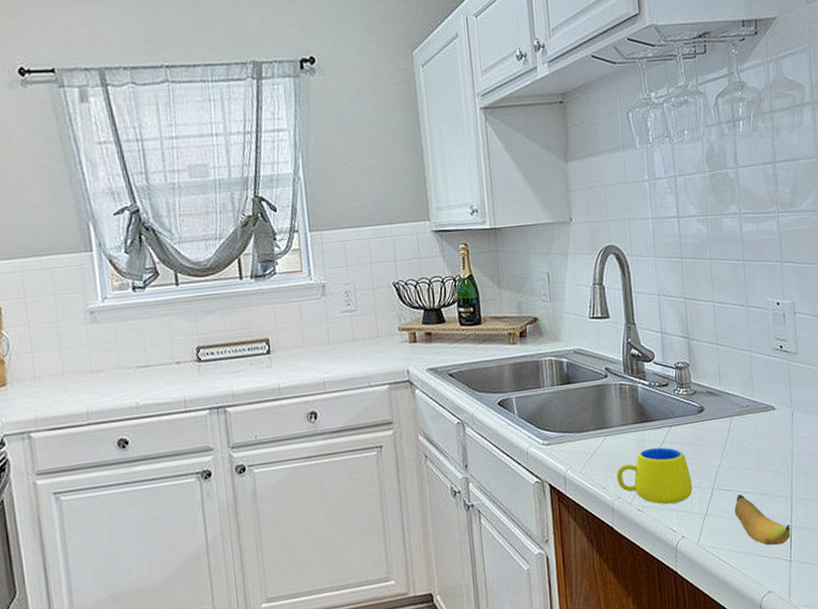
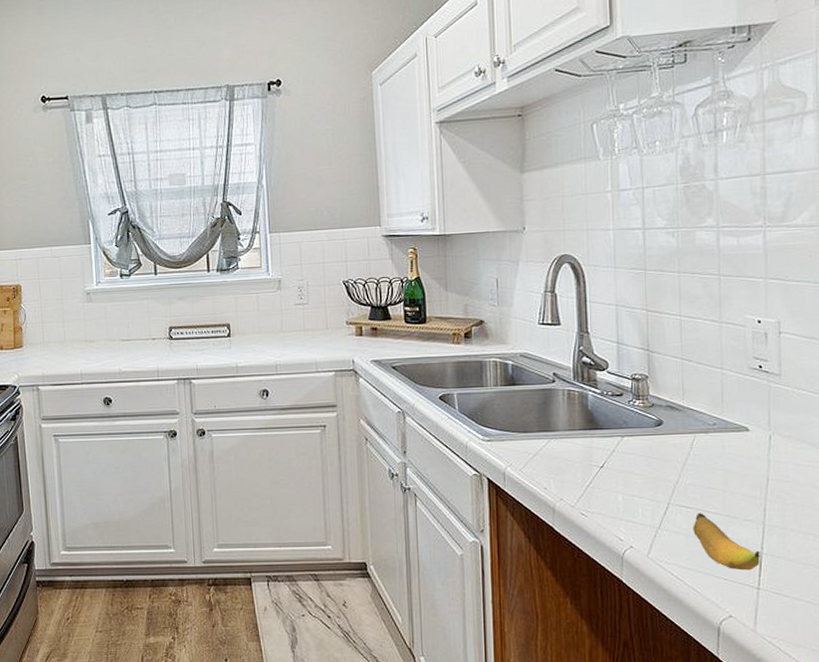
mug: present [616,447,693,505] -> none [560,455,646,513]

